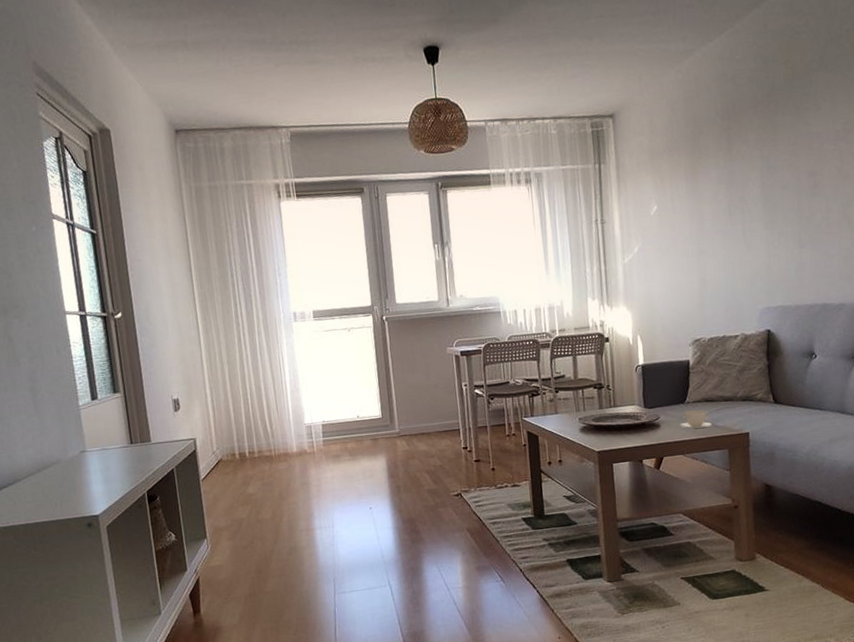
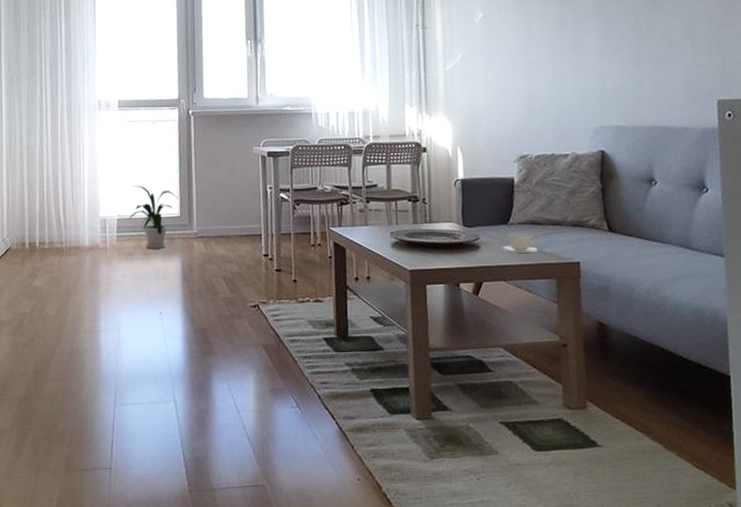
house plant: none [333,391,379,451] -> present [129,185,178,249]

